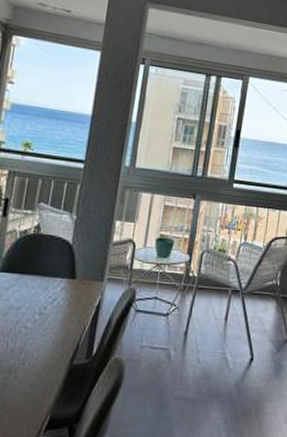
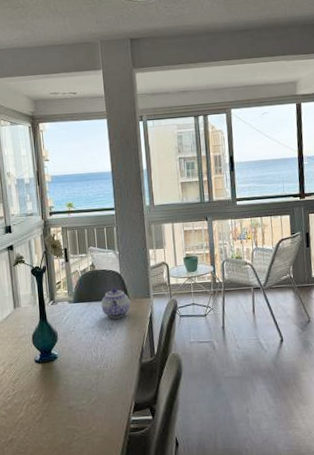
teapot: none [35,260,77,302] -> present [101,287,131,319]

